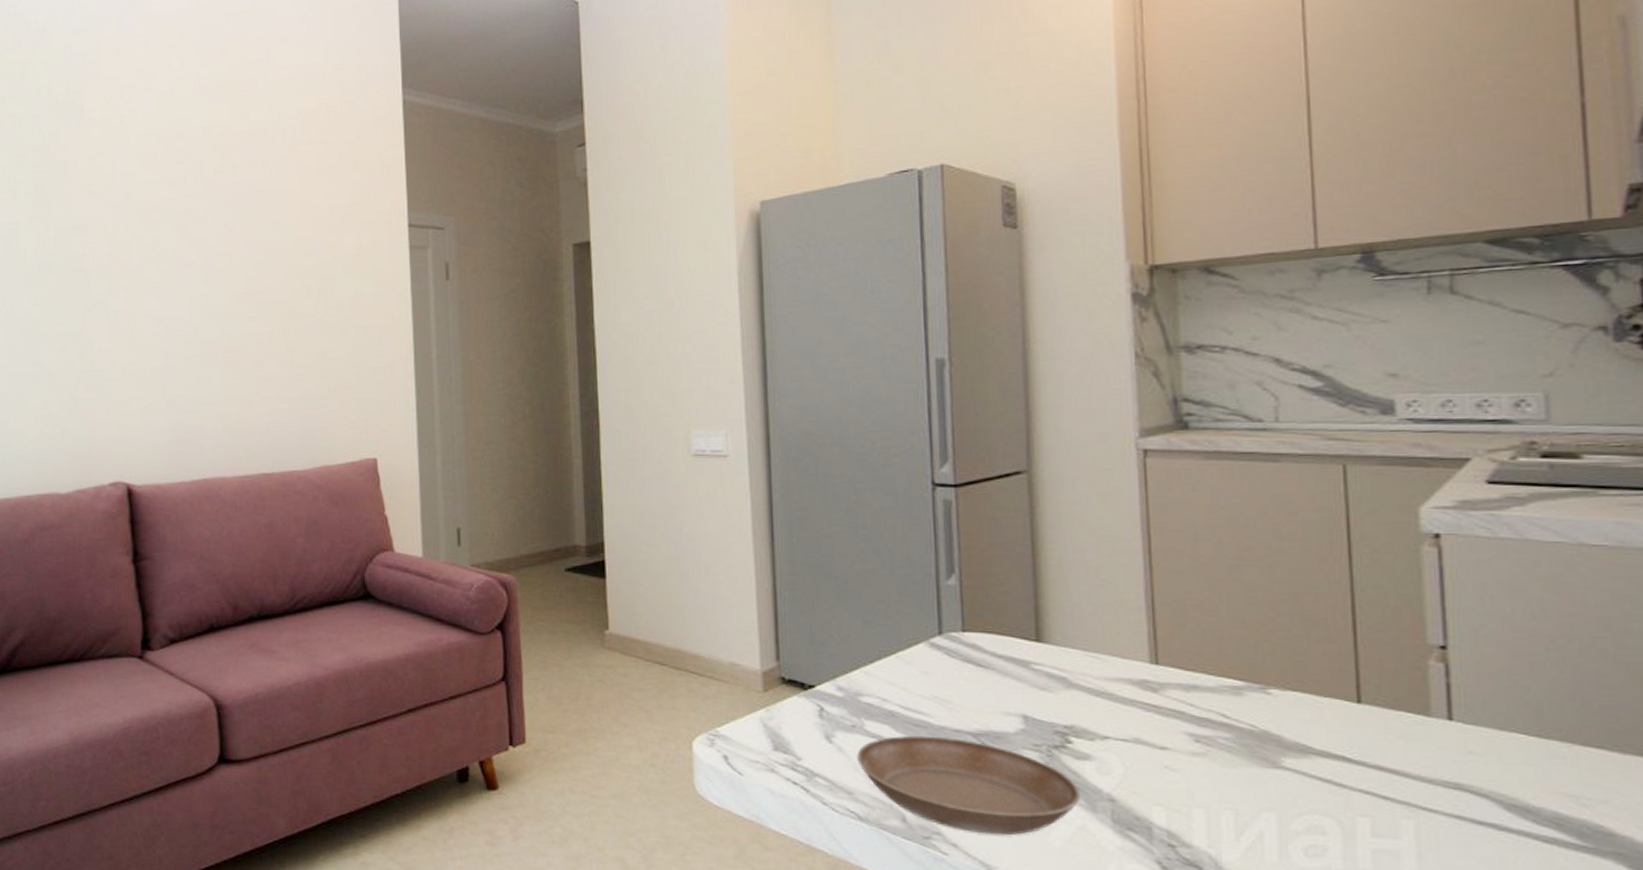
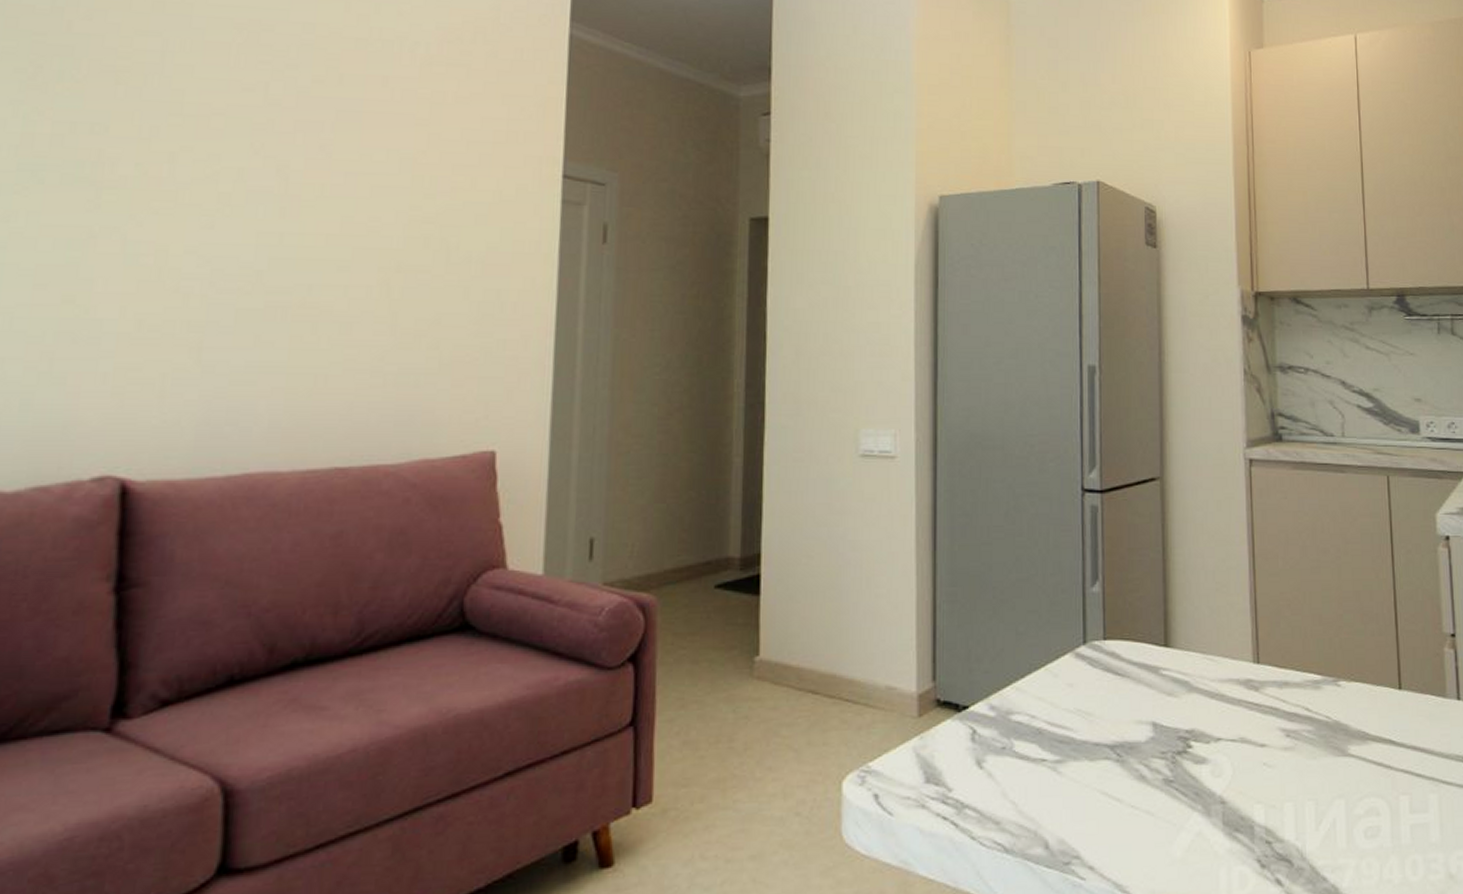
saucer: present [856,735,1081,836] -> none [1005,751,1198,852]

